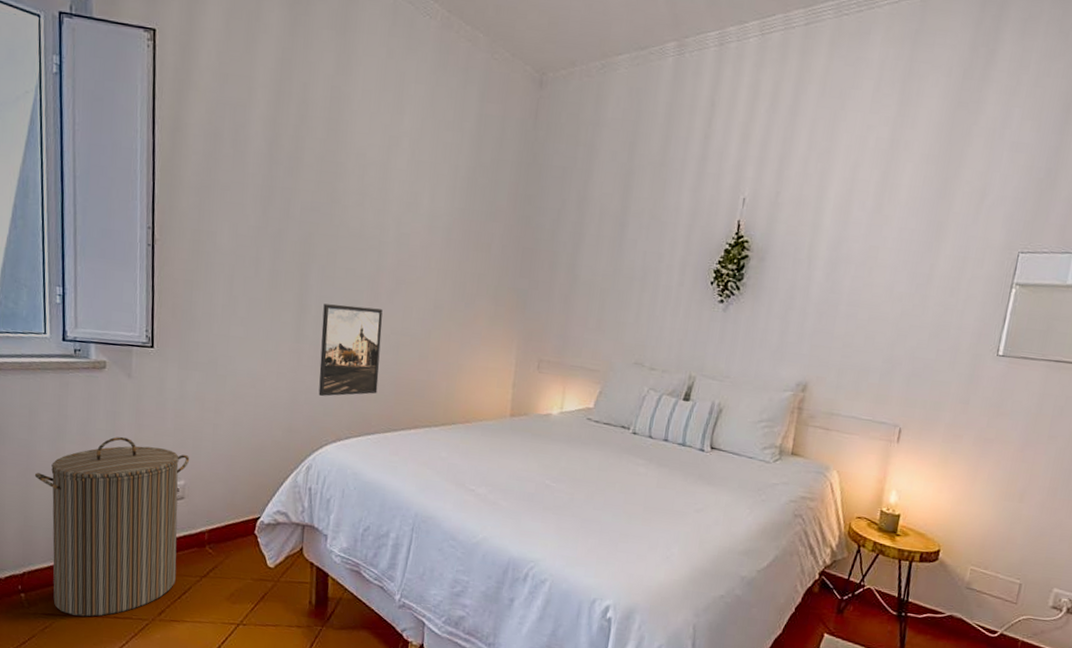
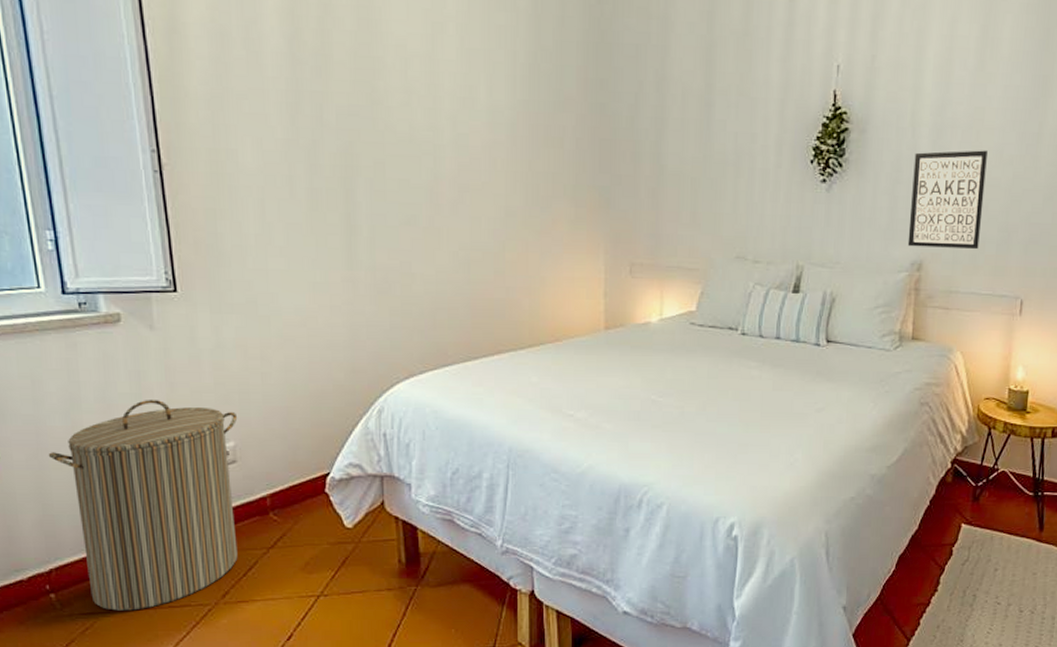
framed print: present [318,304,383,397] -> none [376,221,451,328]
wall art: none [795,282,878,377] -> present [907,150,987,250]

